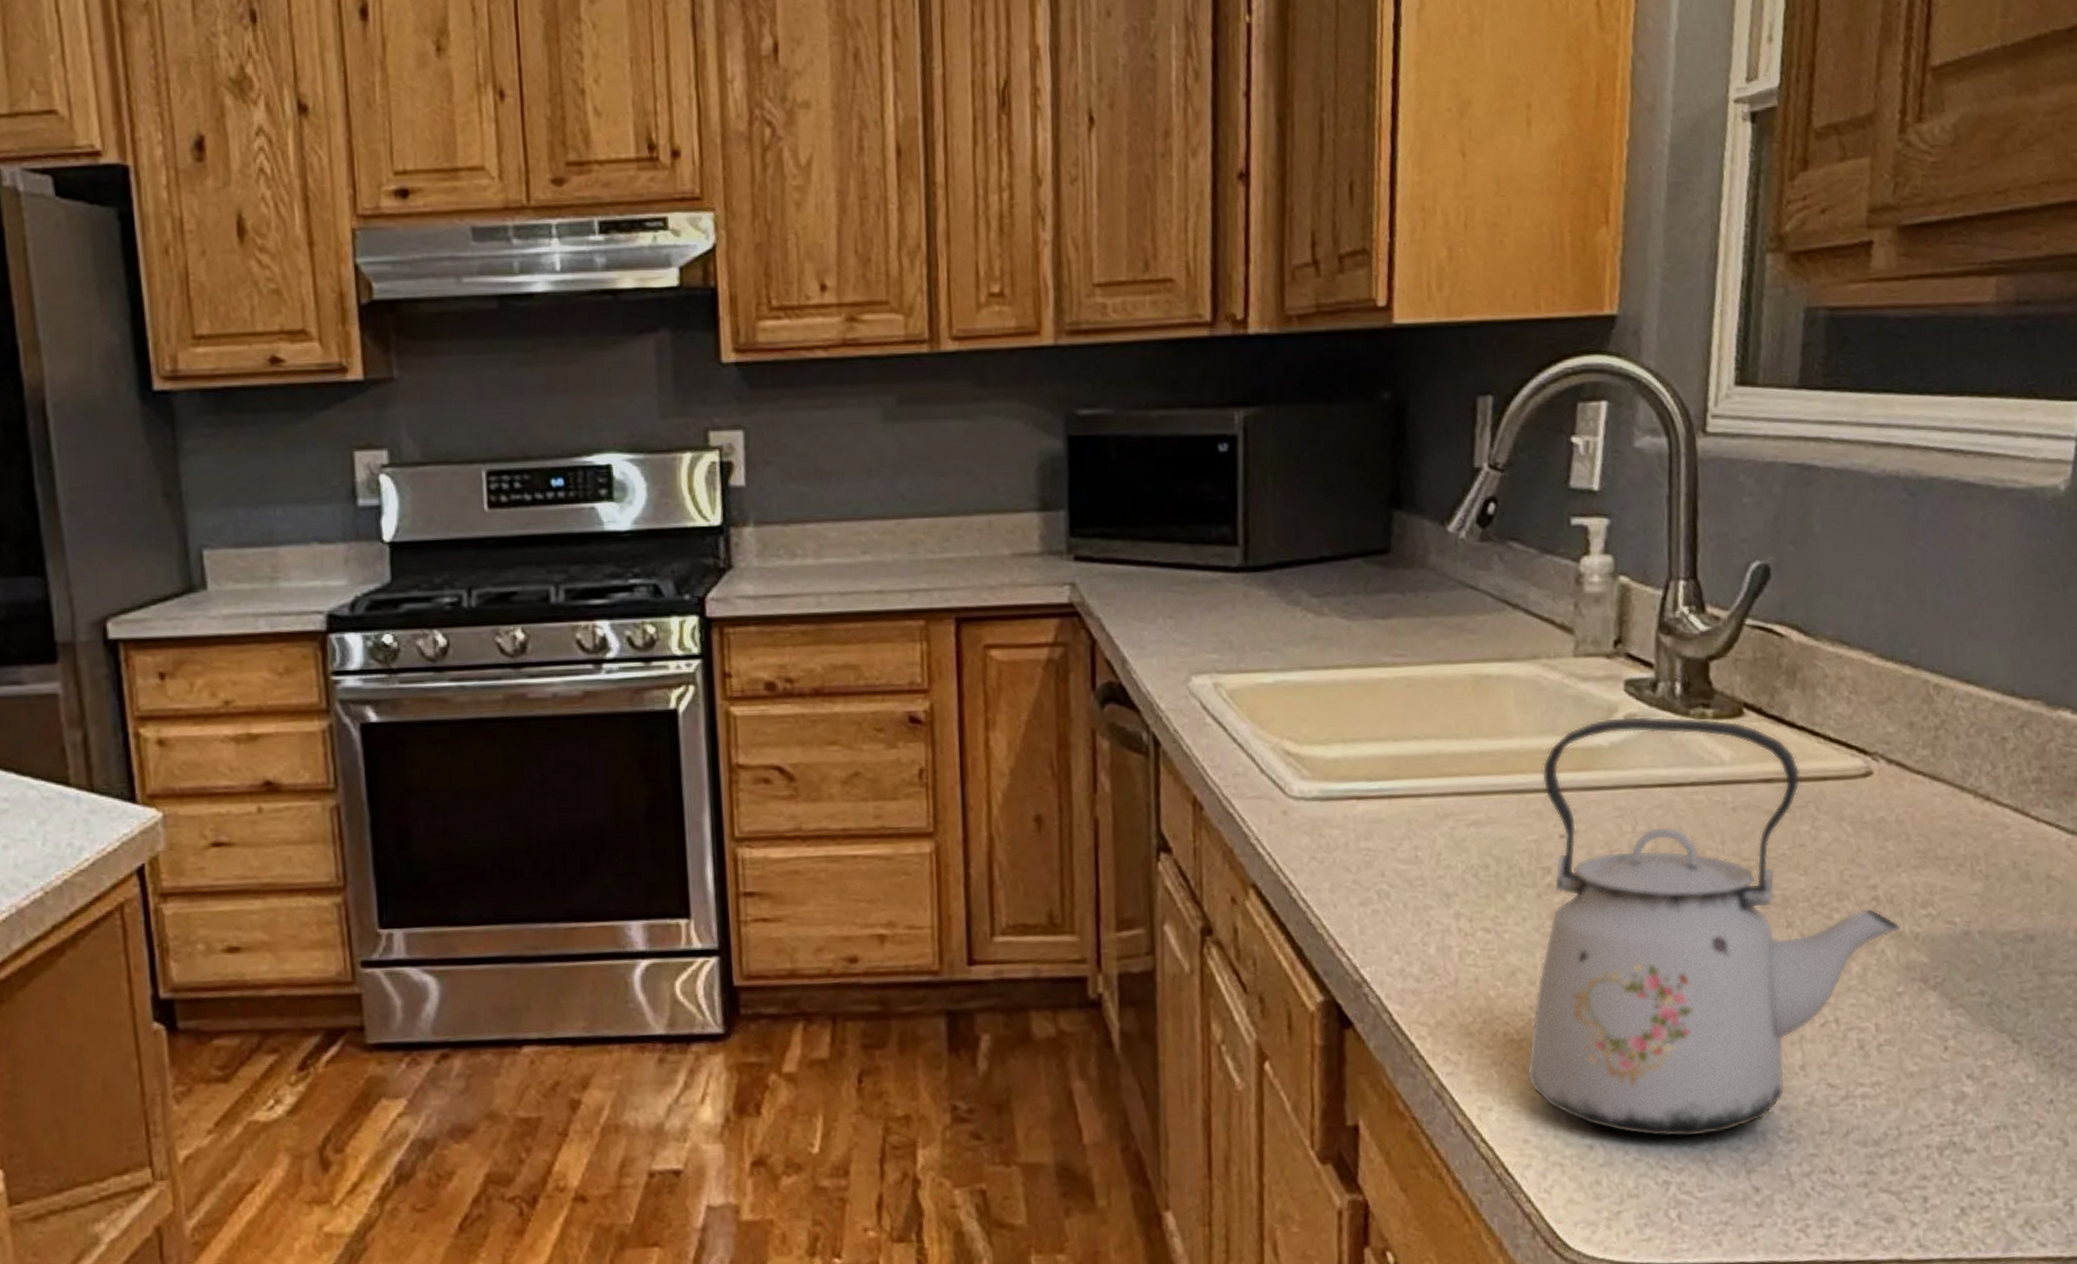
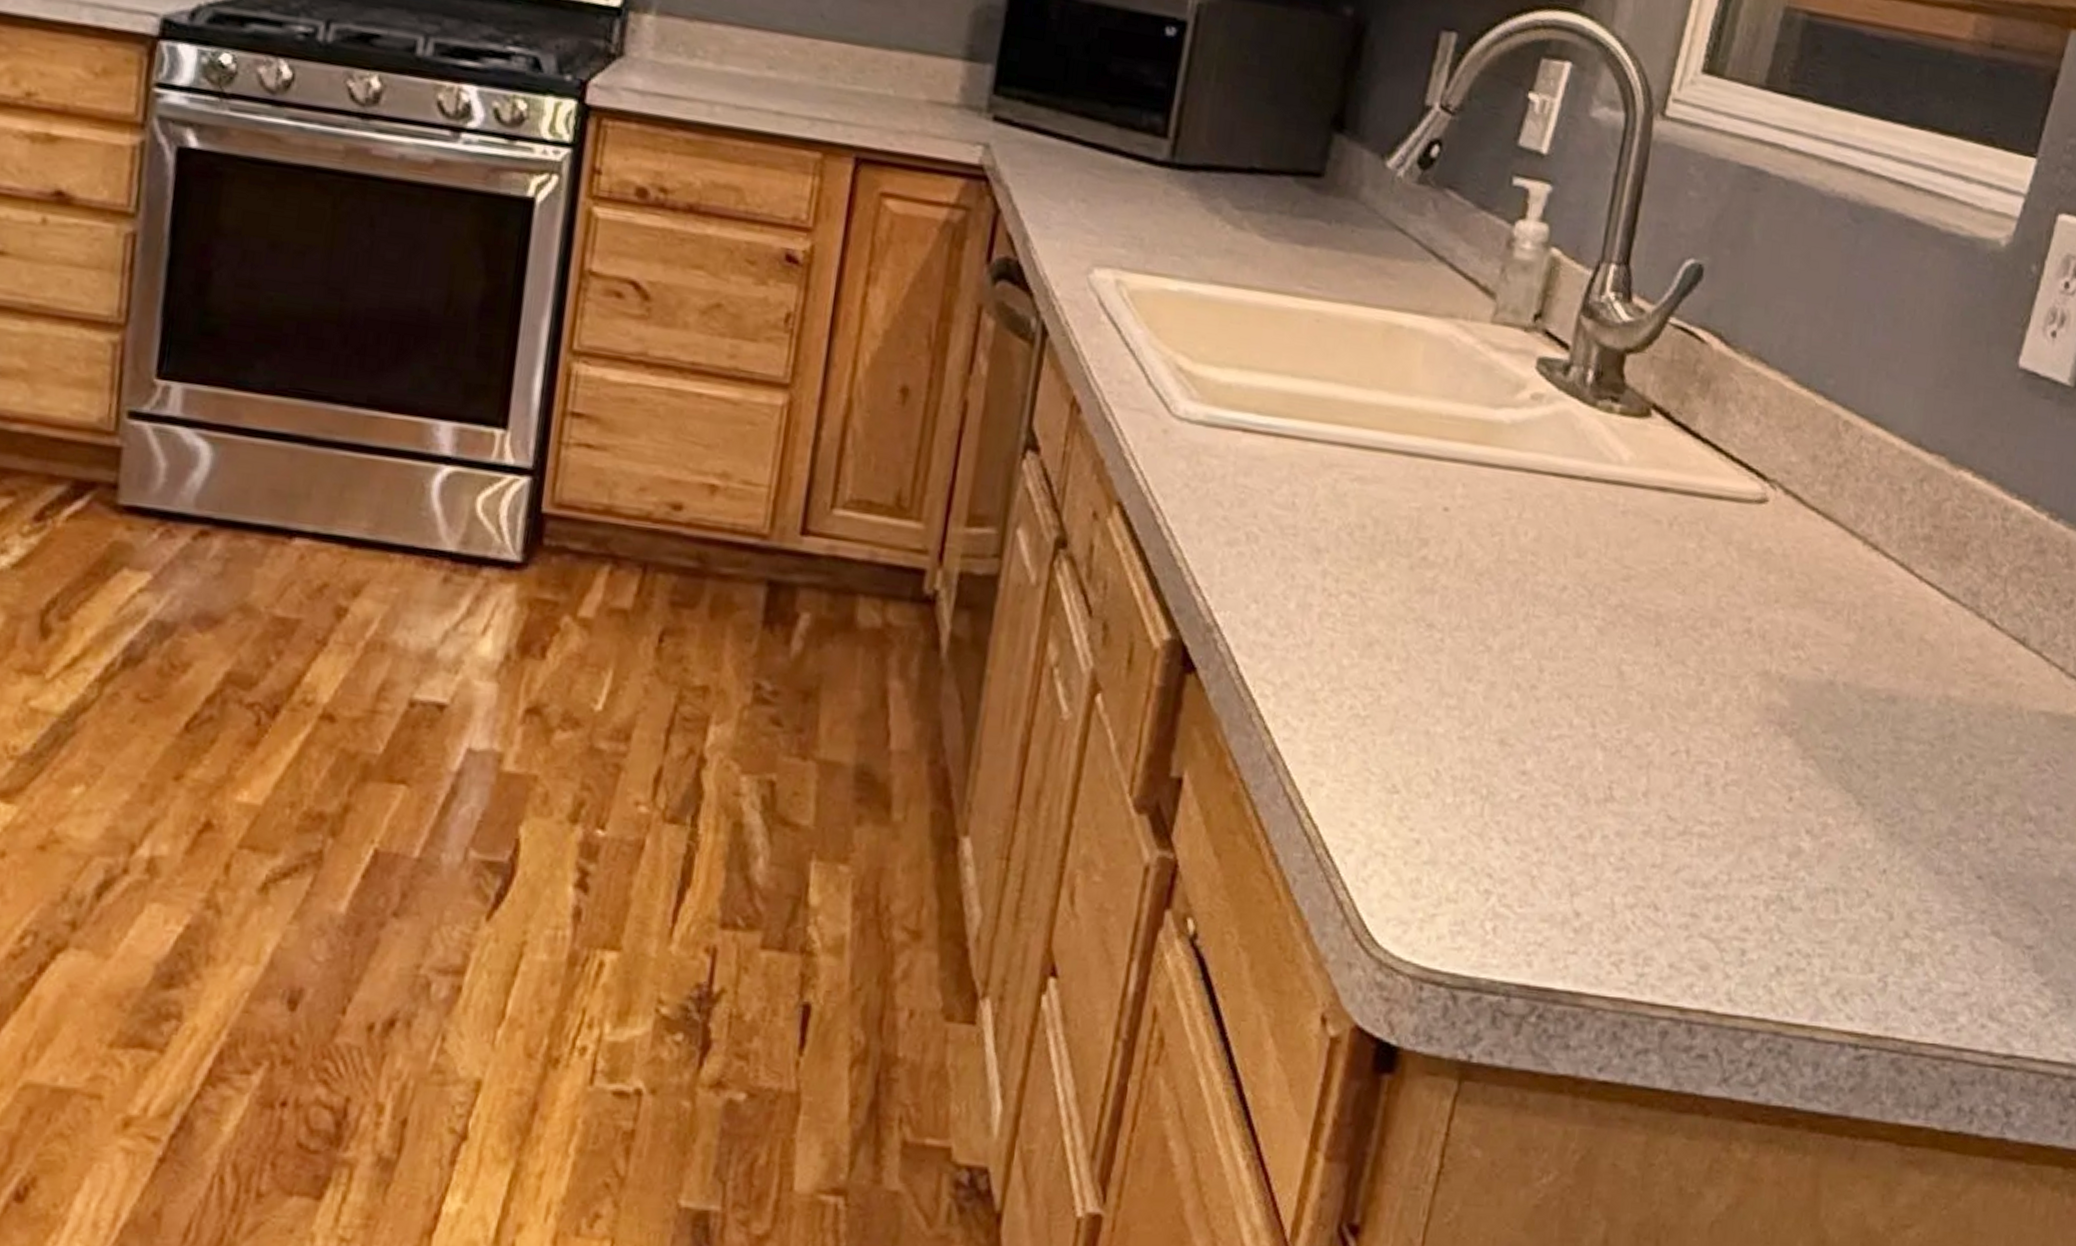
kettle: present [1526,716,1901,1138] -> none [1366,393,1769,850]

